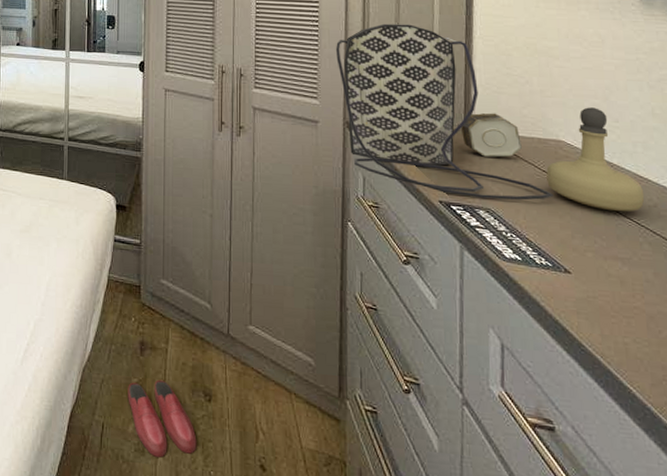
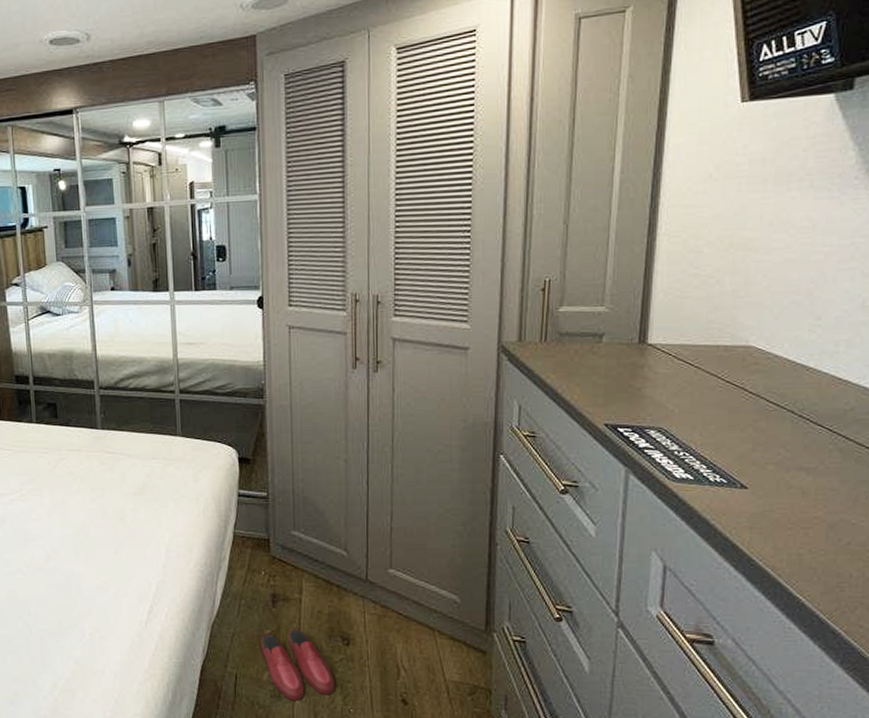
handbag: present [336,23,553,201] -> none [491,225,736,418]
jewelry box: present [461,113,522,158] -> none [636,321,704,372]
perfume bottle: present [546,107,645,212] -> none [730,305,841,419]

